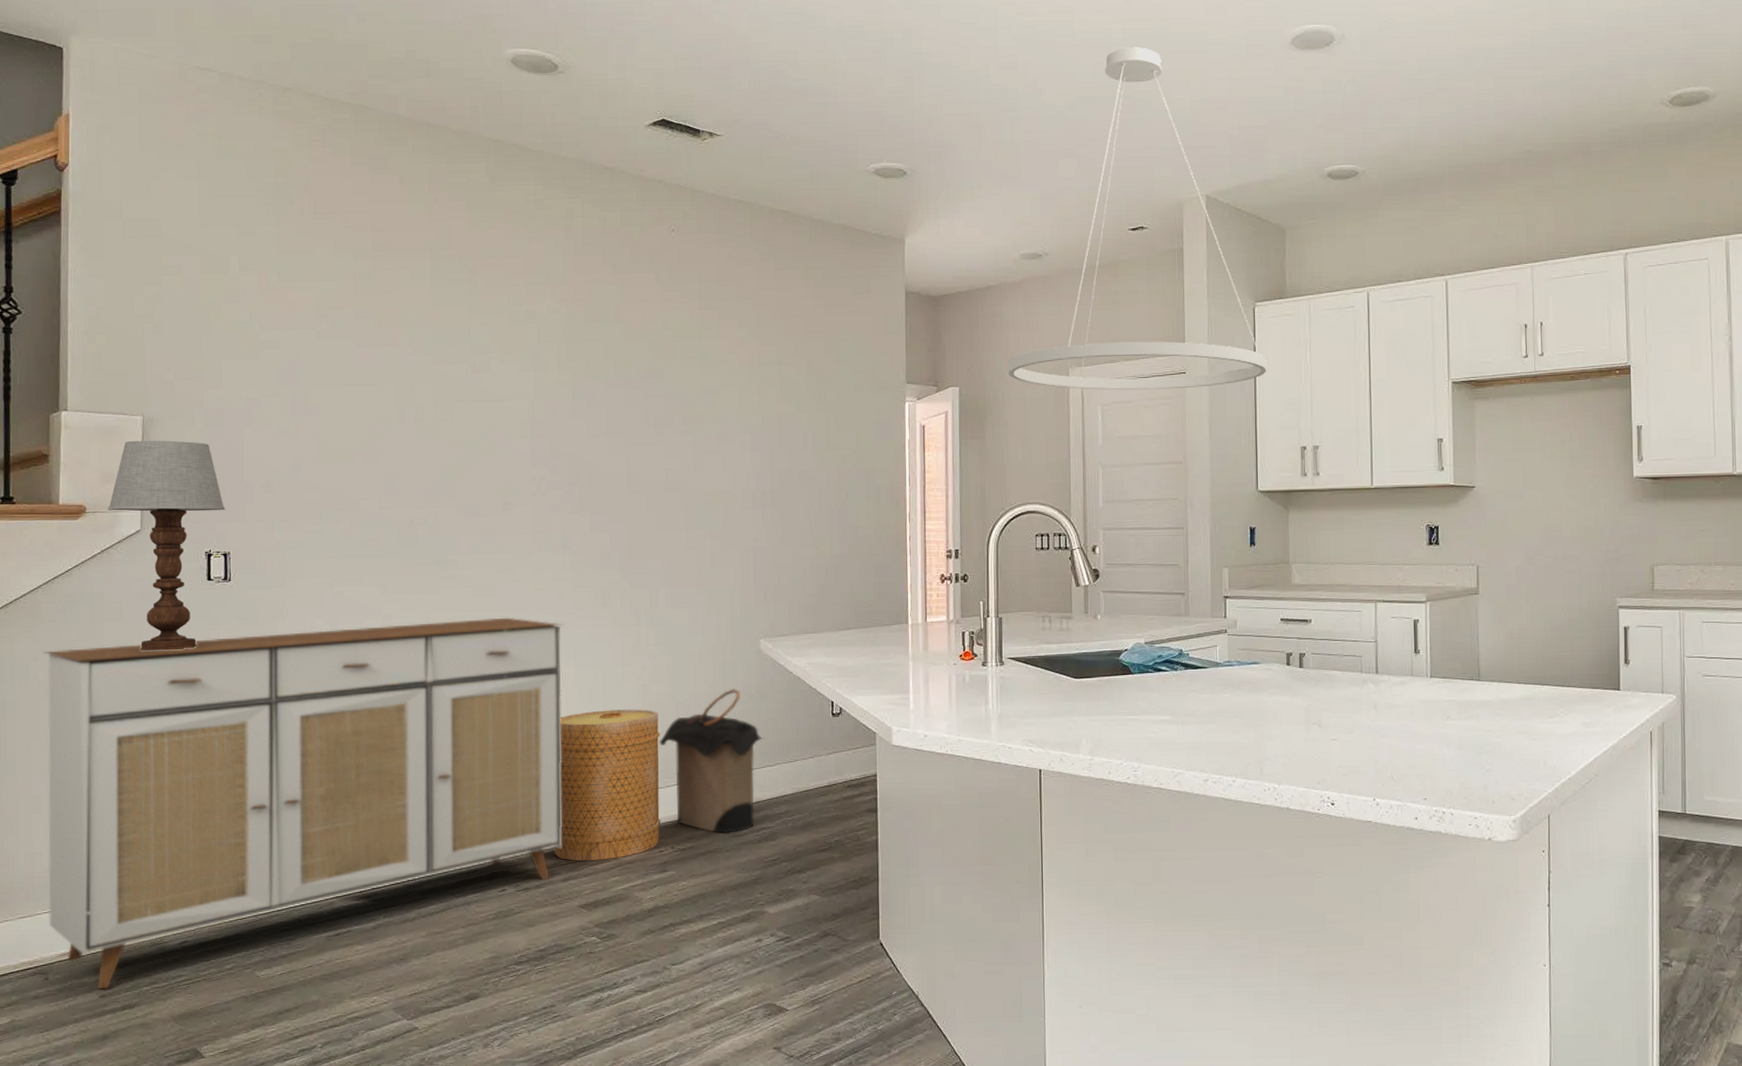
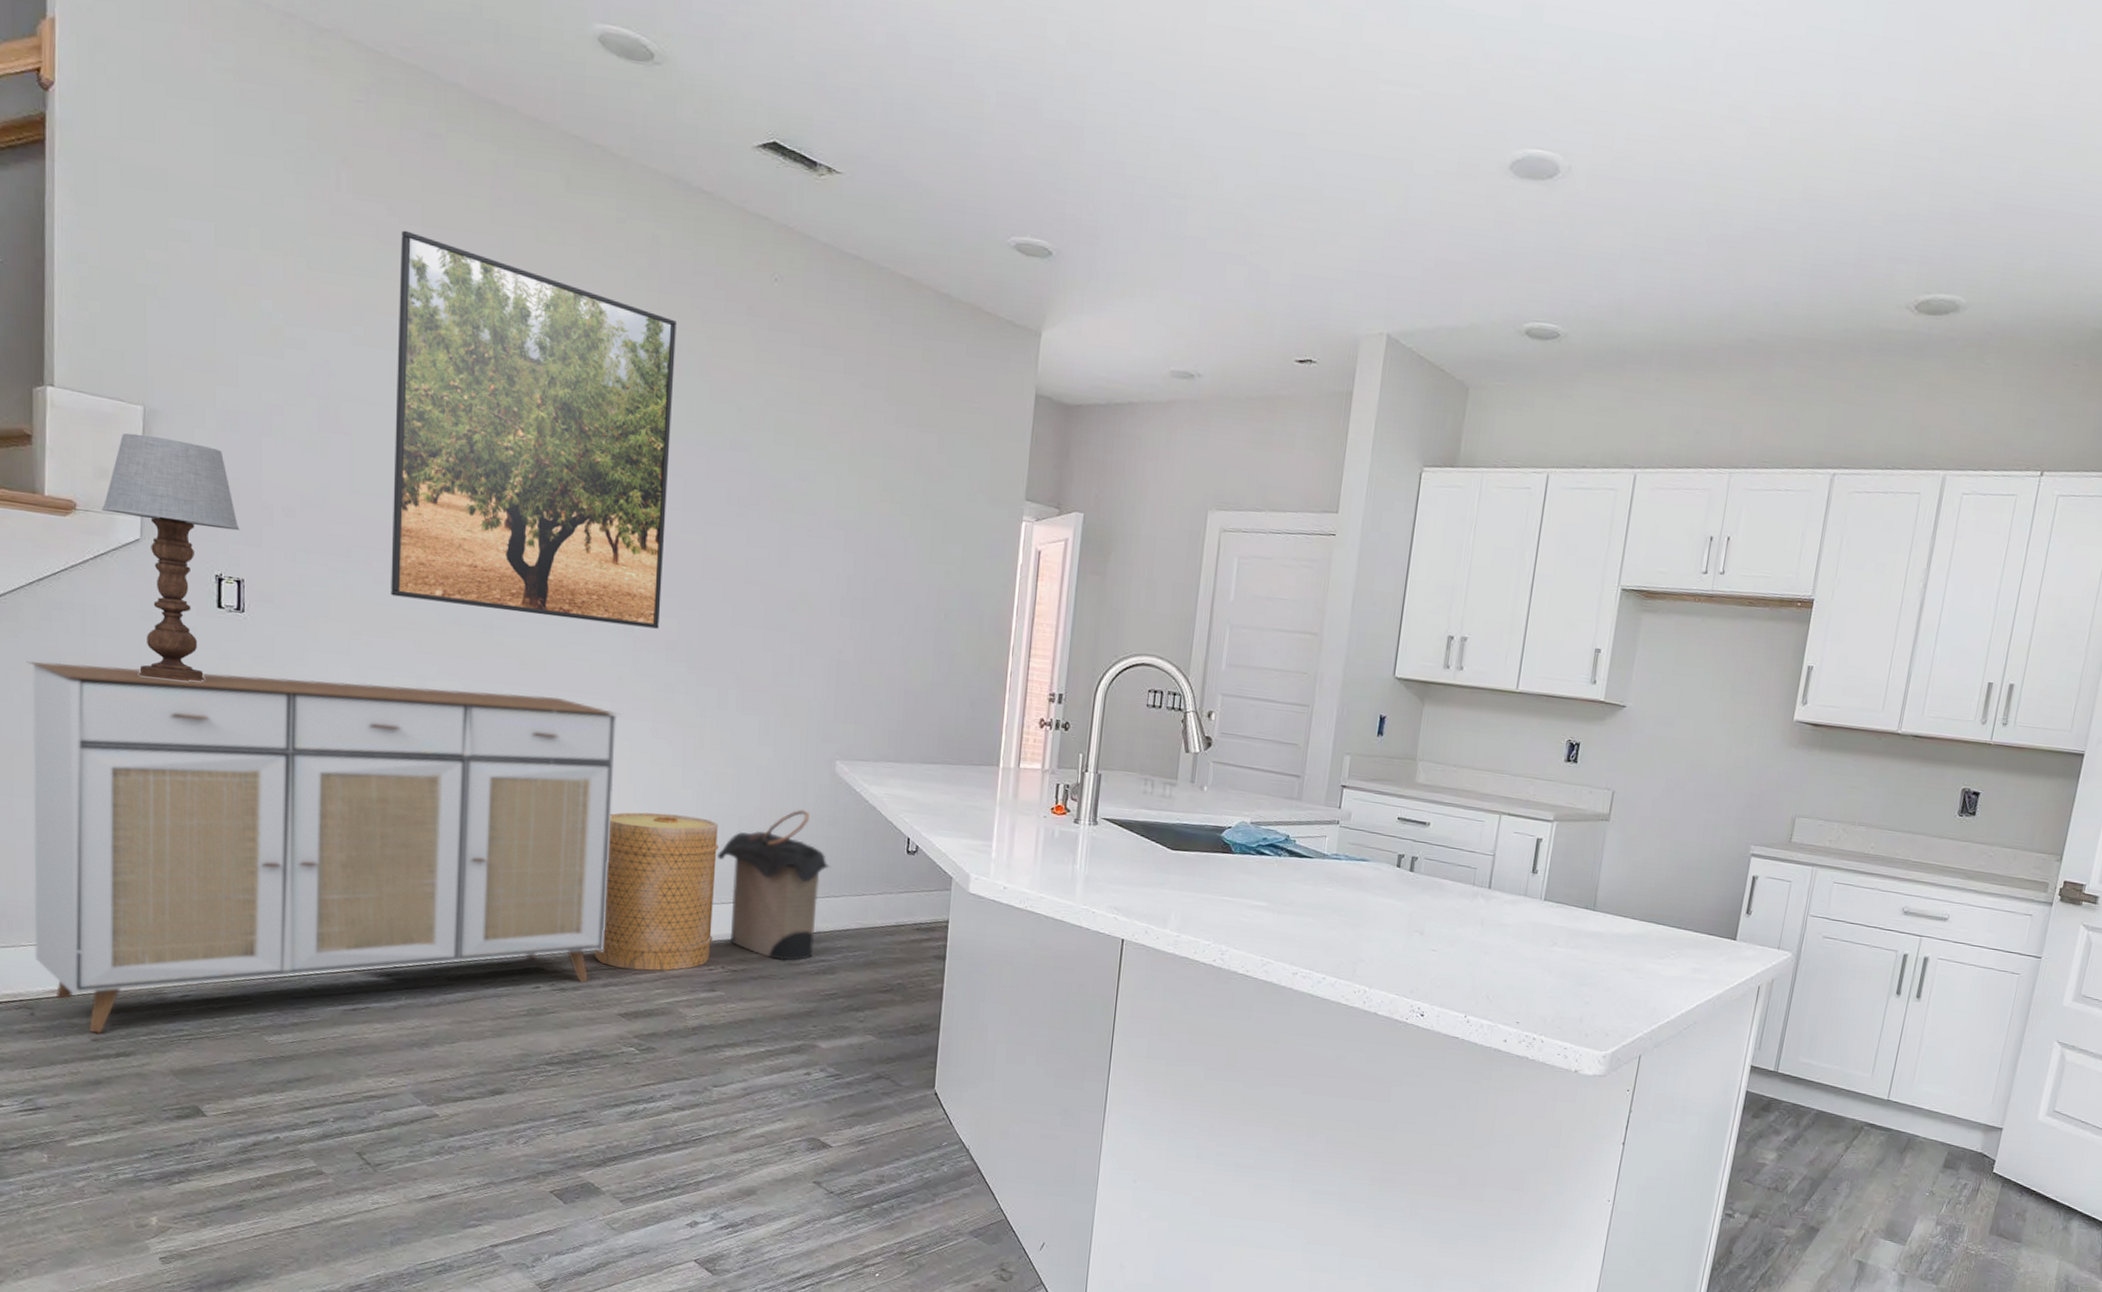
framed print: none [355,237,594,548] -> present [391,230,676,629]
pendant light: present [1008,47,1267,390] -> none [1140,141,1426,555]

